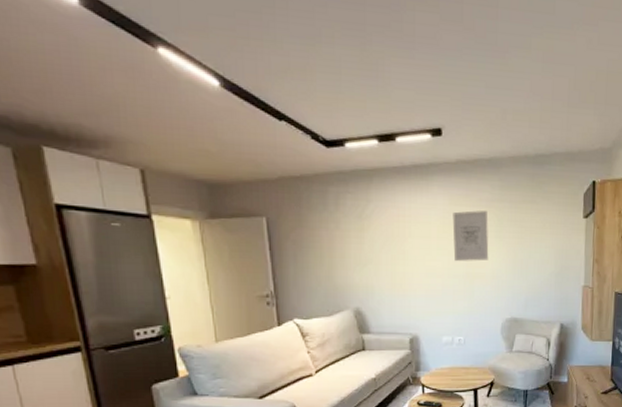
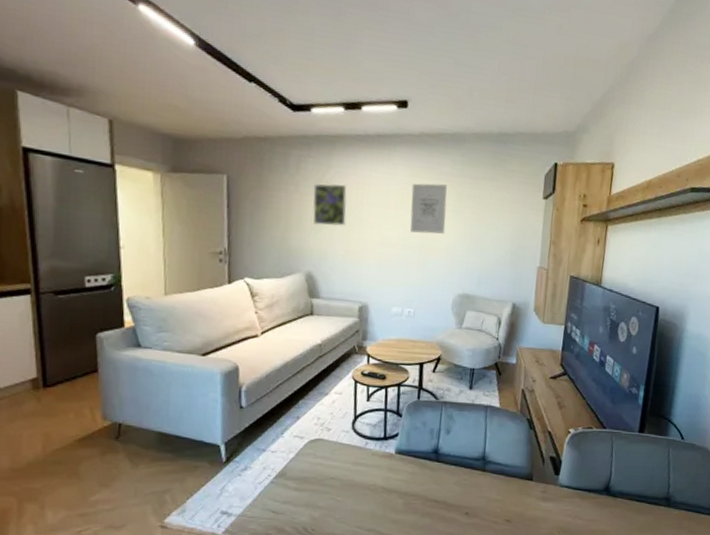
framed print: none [354,217,390,261] -> present [313,183,348,227]

